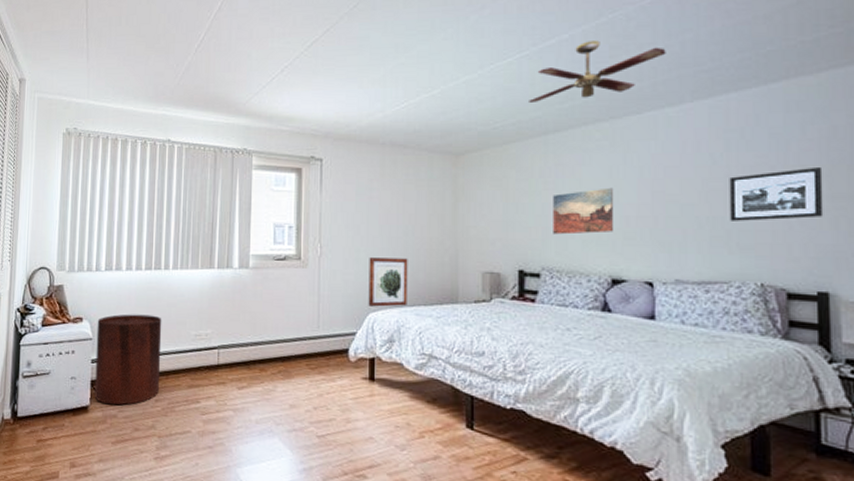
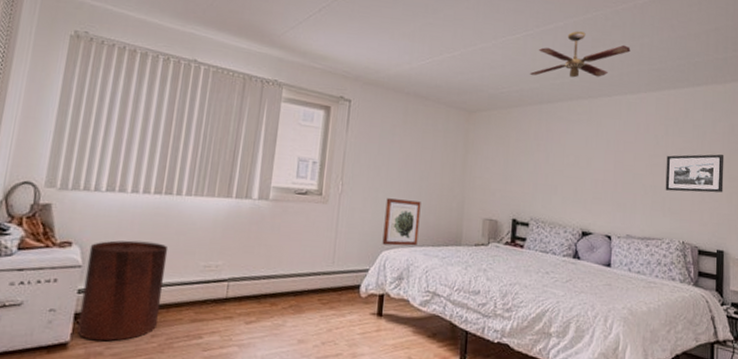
wall art: present [553,187,614,235] -> none [541,154,588,192]

